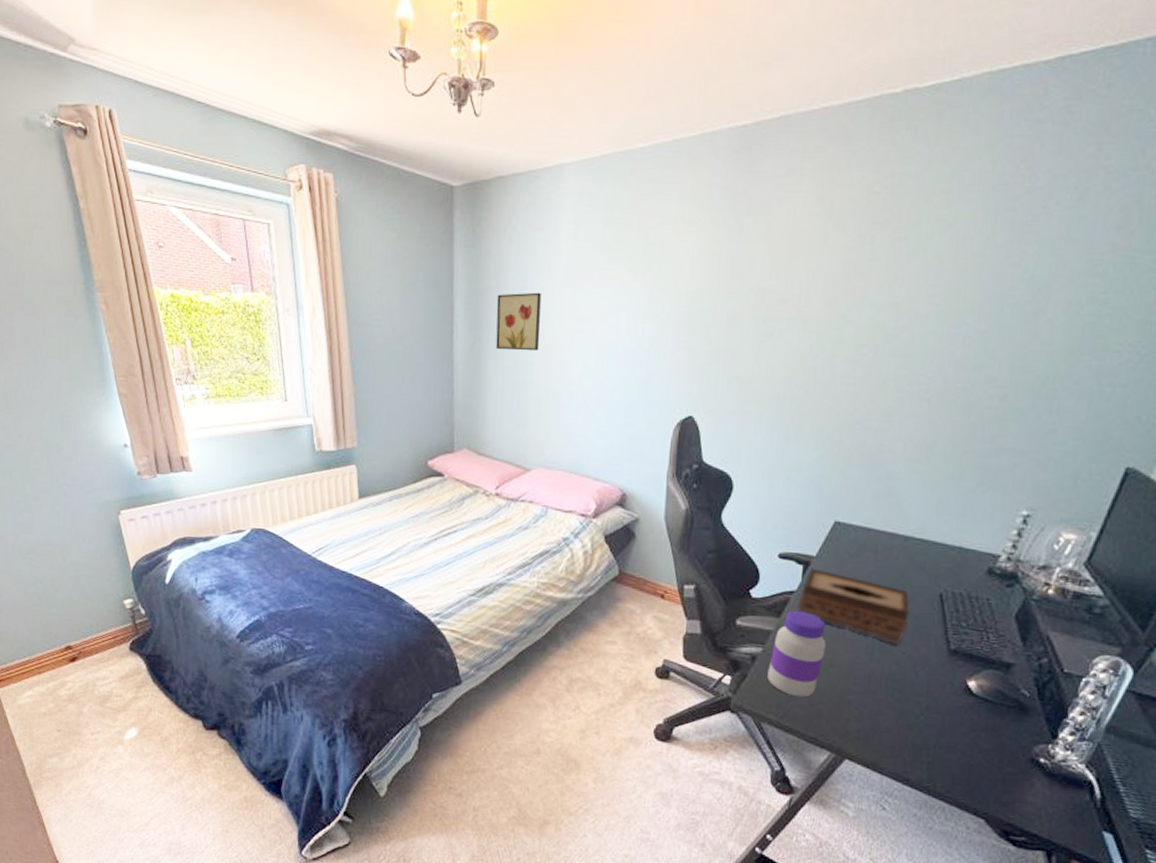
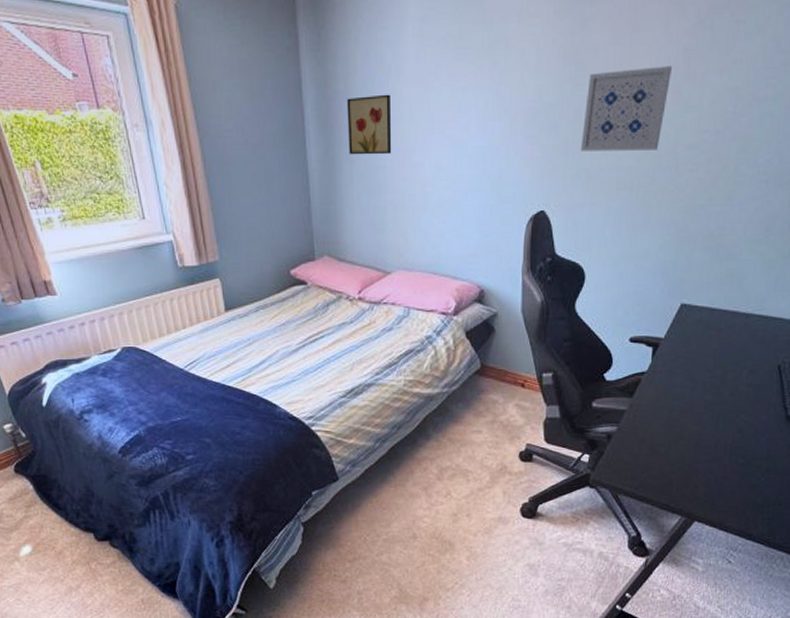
wall art: none [732,278,830,362] -> present [580,66,672,151]
jar: present [767,610,826,697] -> none [622,390,675,469]
tissue box: present [797,568,910,645] -> none [648,349,751,415]

